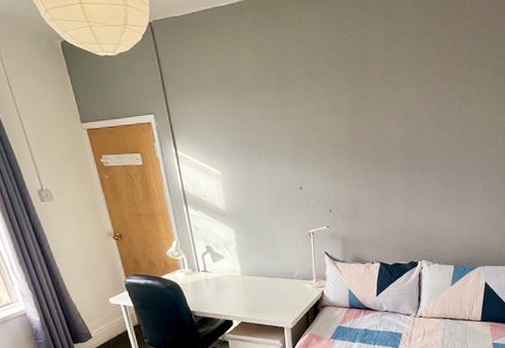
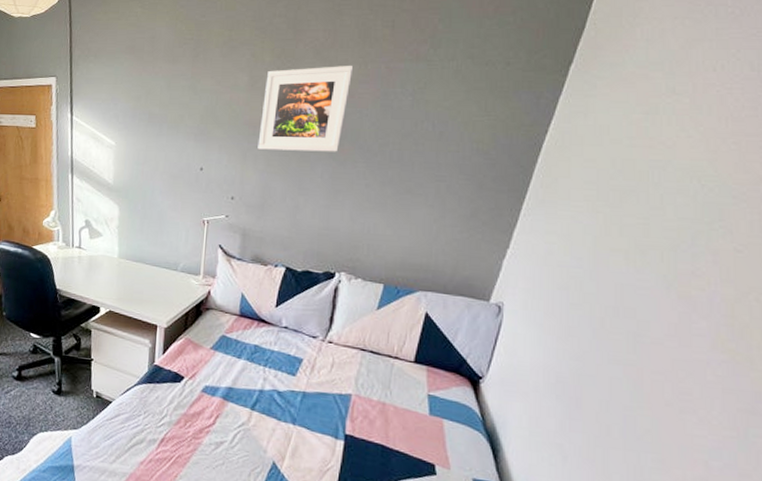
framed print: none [344,86,412,166] -> present [257,65,354,152]

